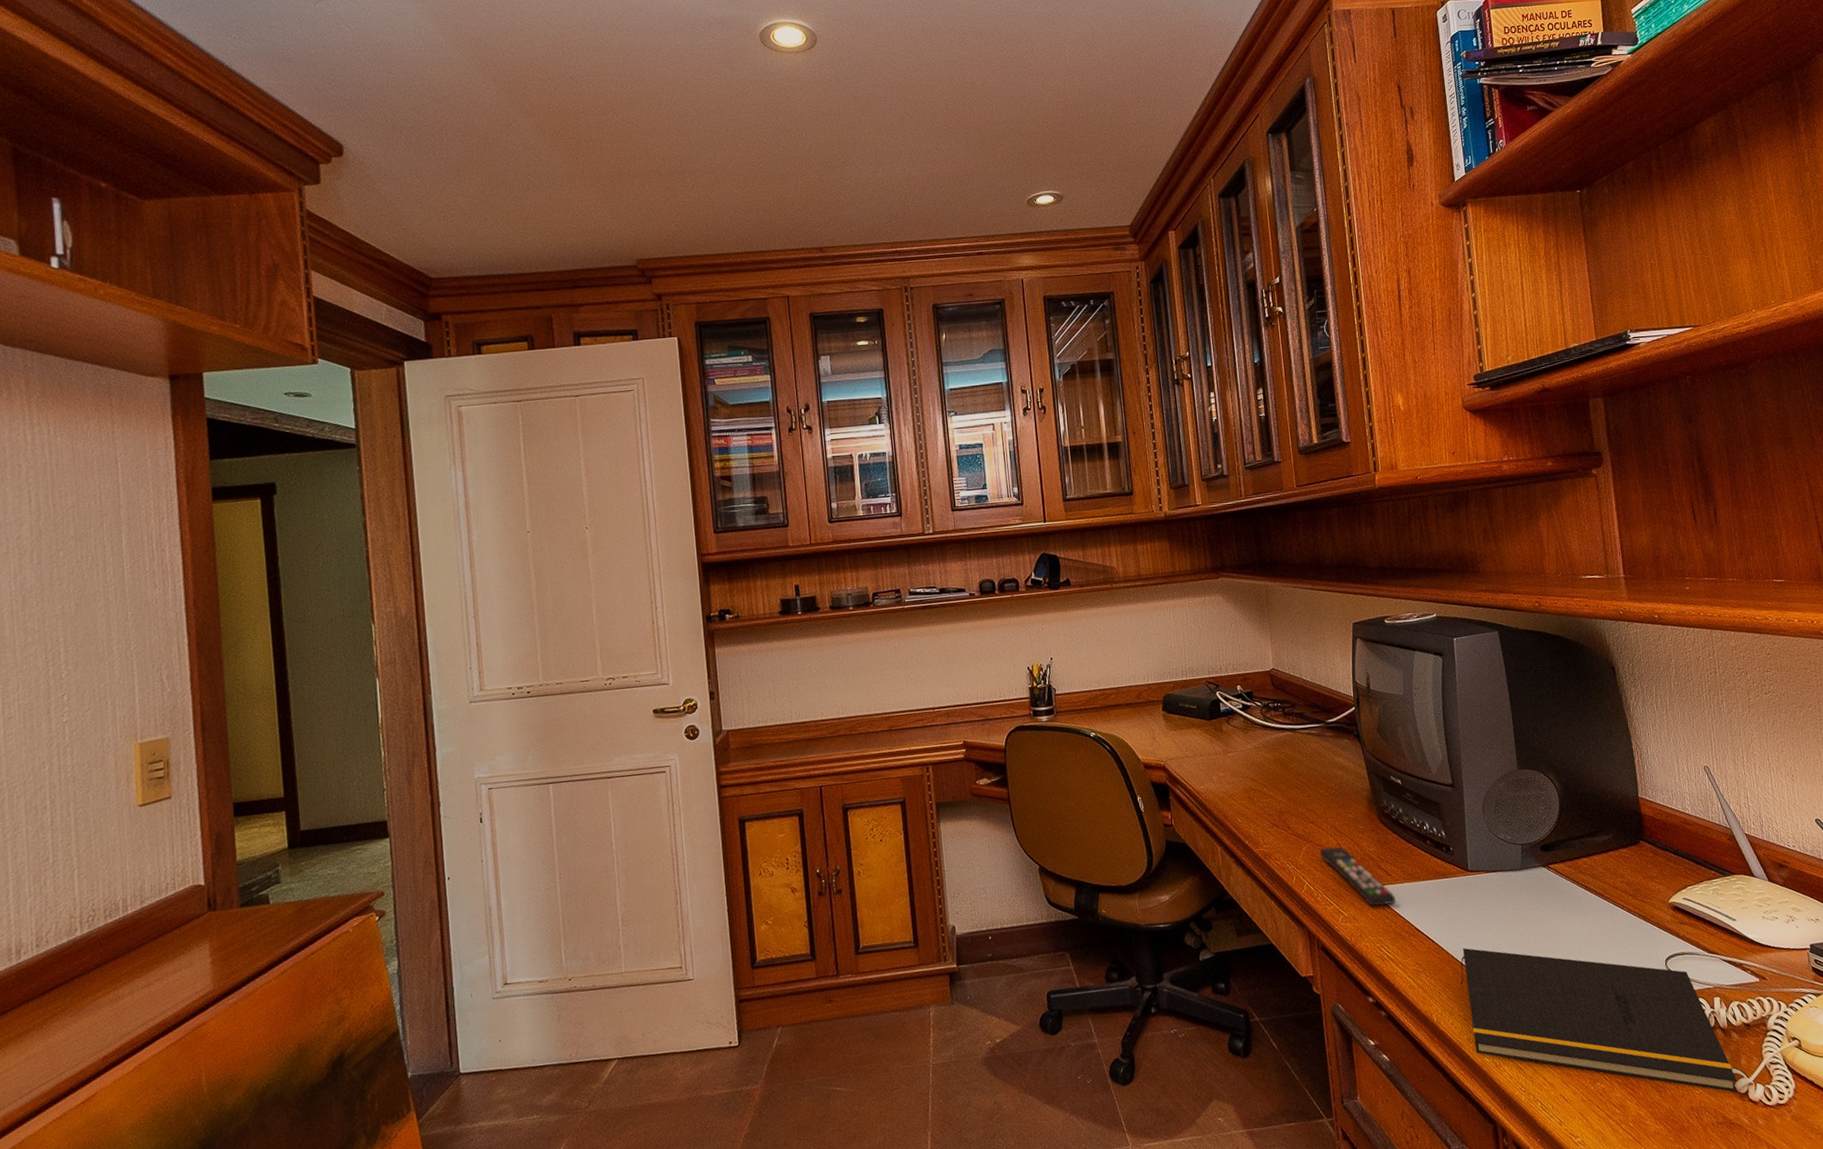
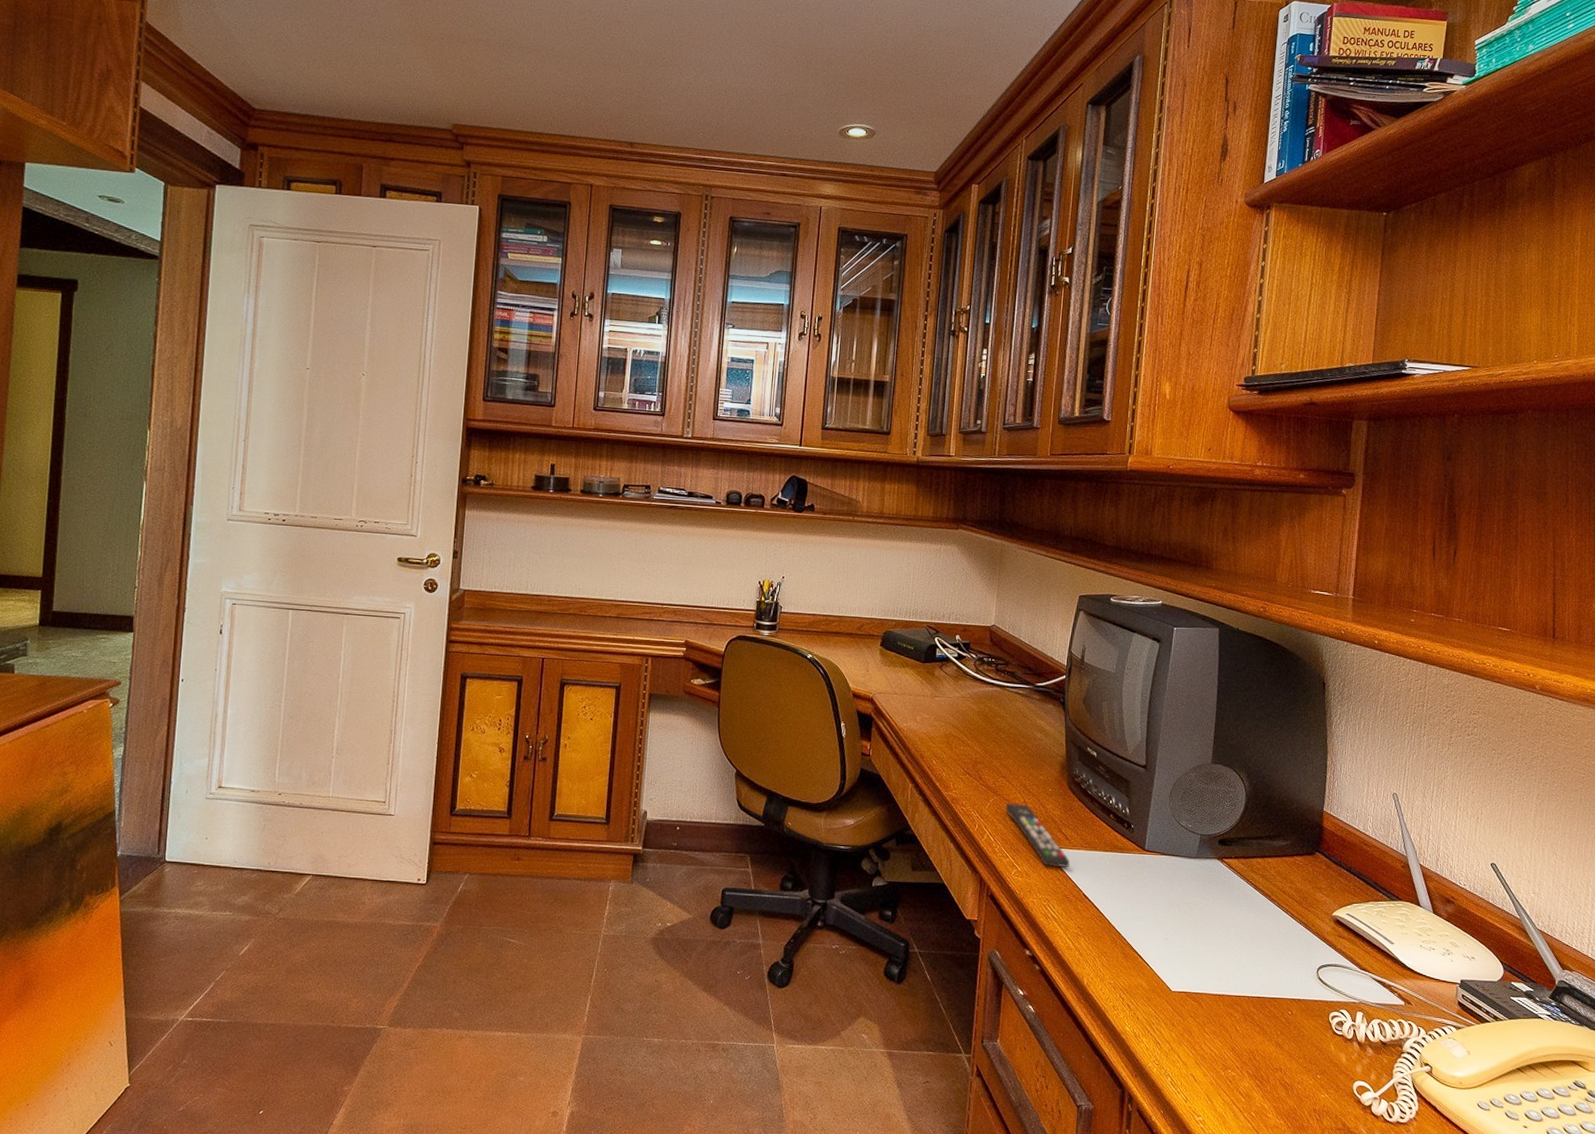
notepad: present [1460,947,1738,1093] -> none [1116,921,1363,1104]

